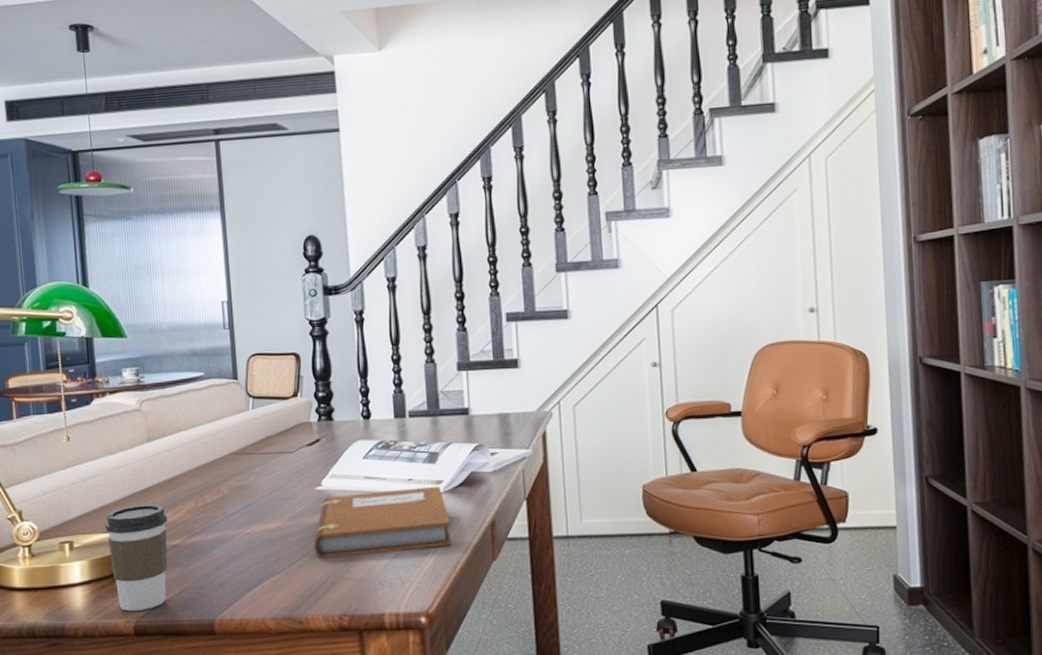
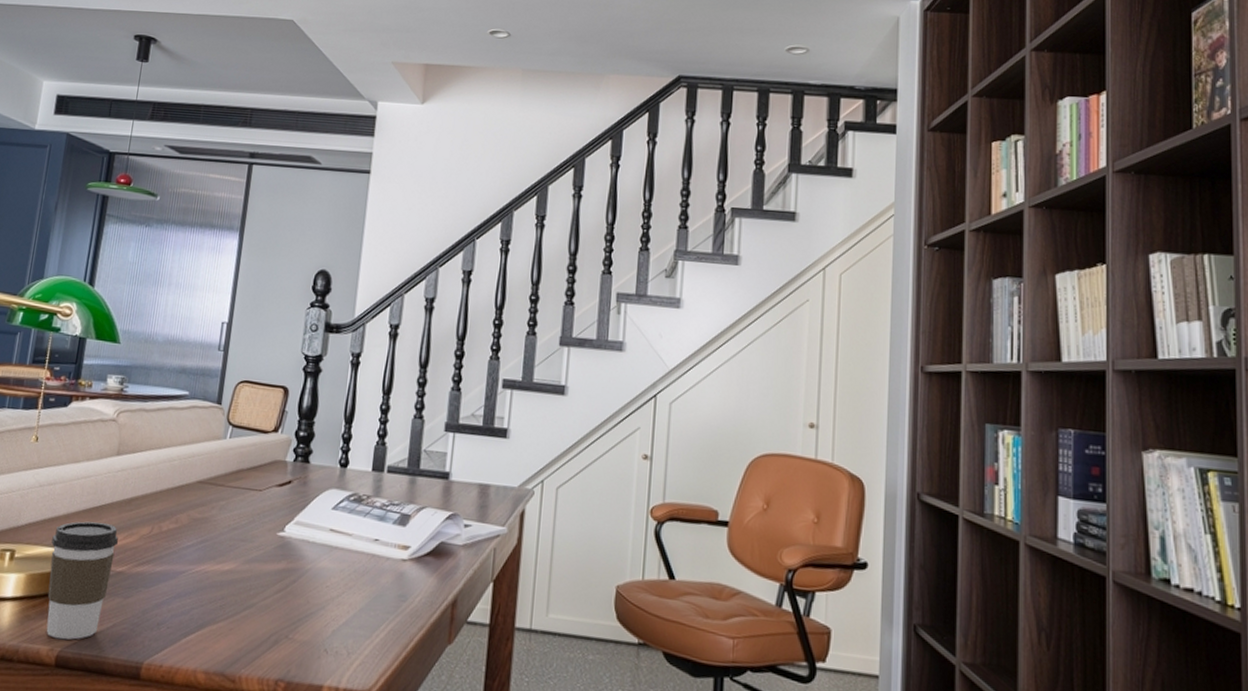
notebook: present [314,486,452,558] -> none [263,545,411,621]

